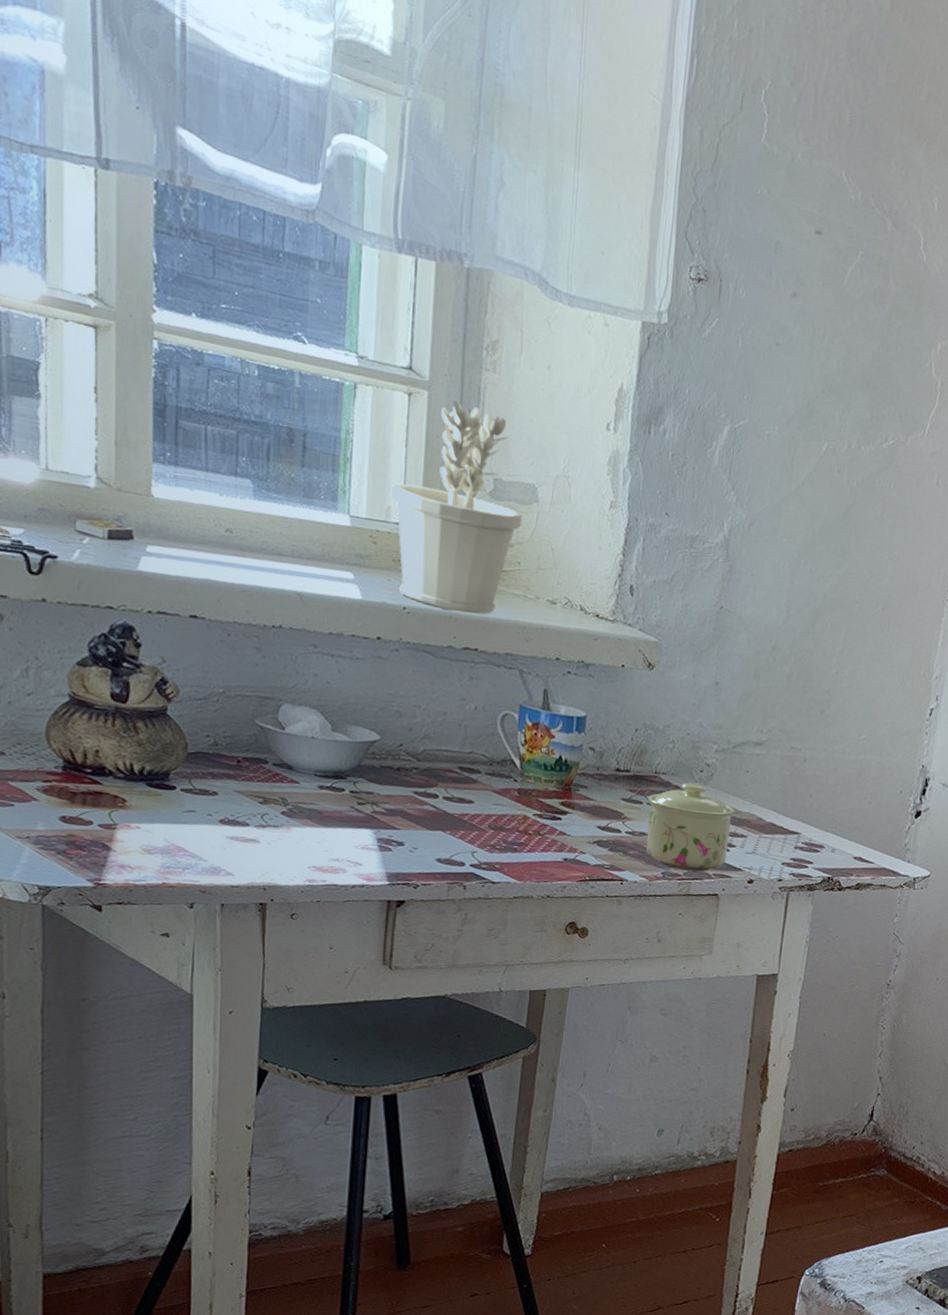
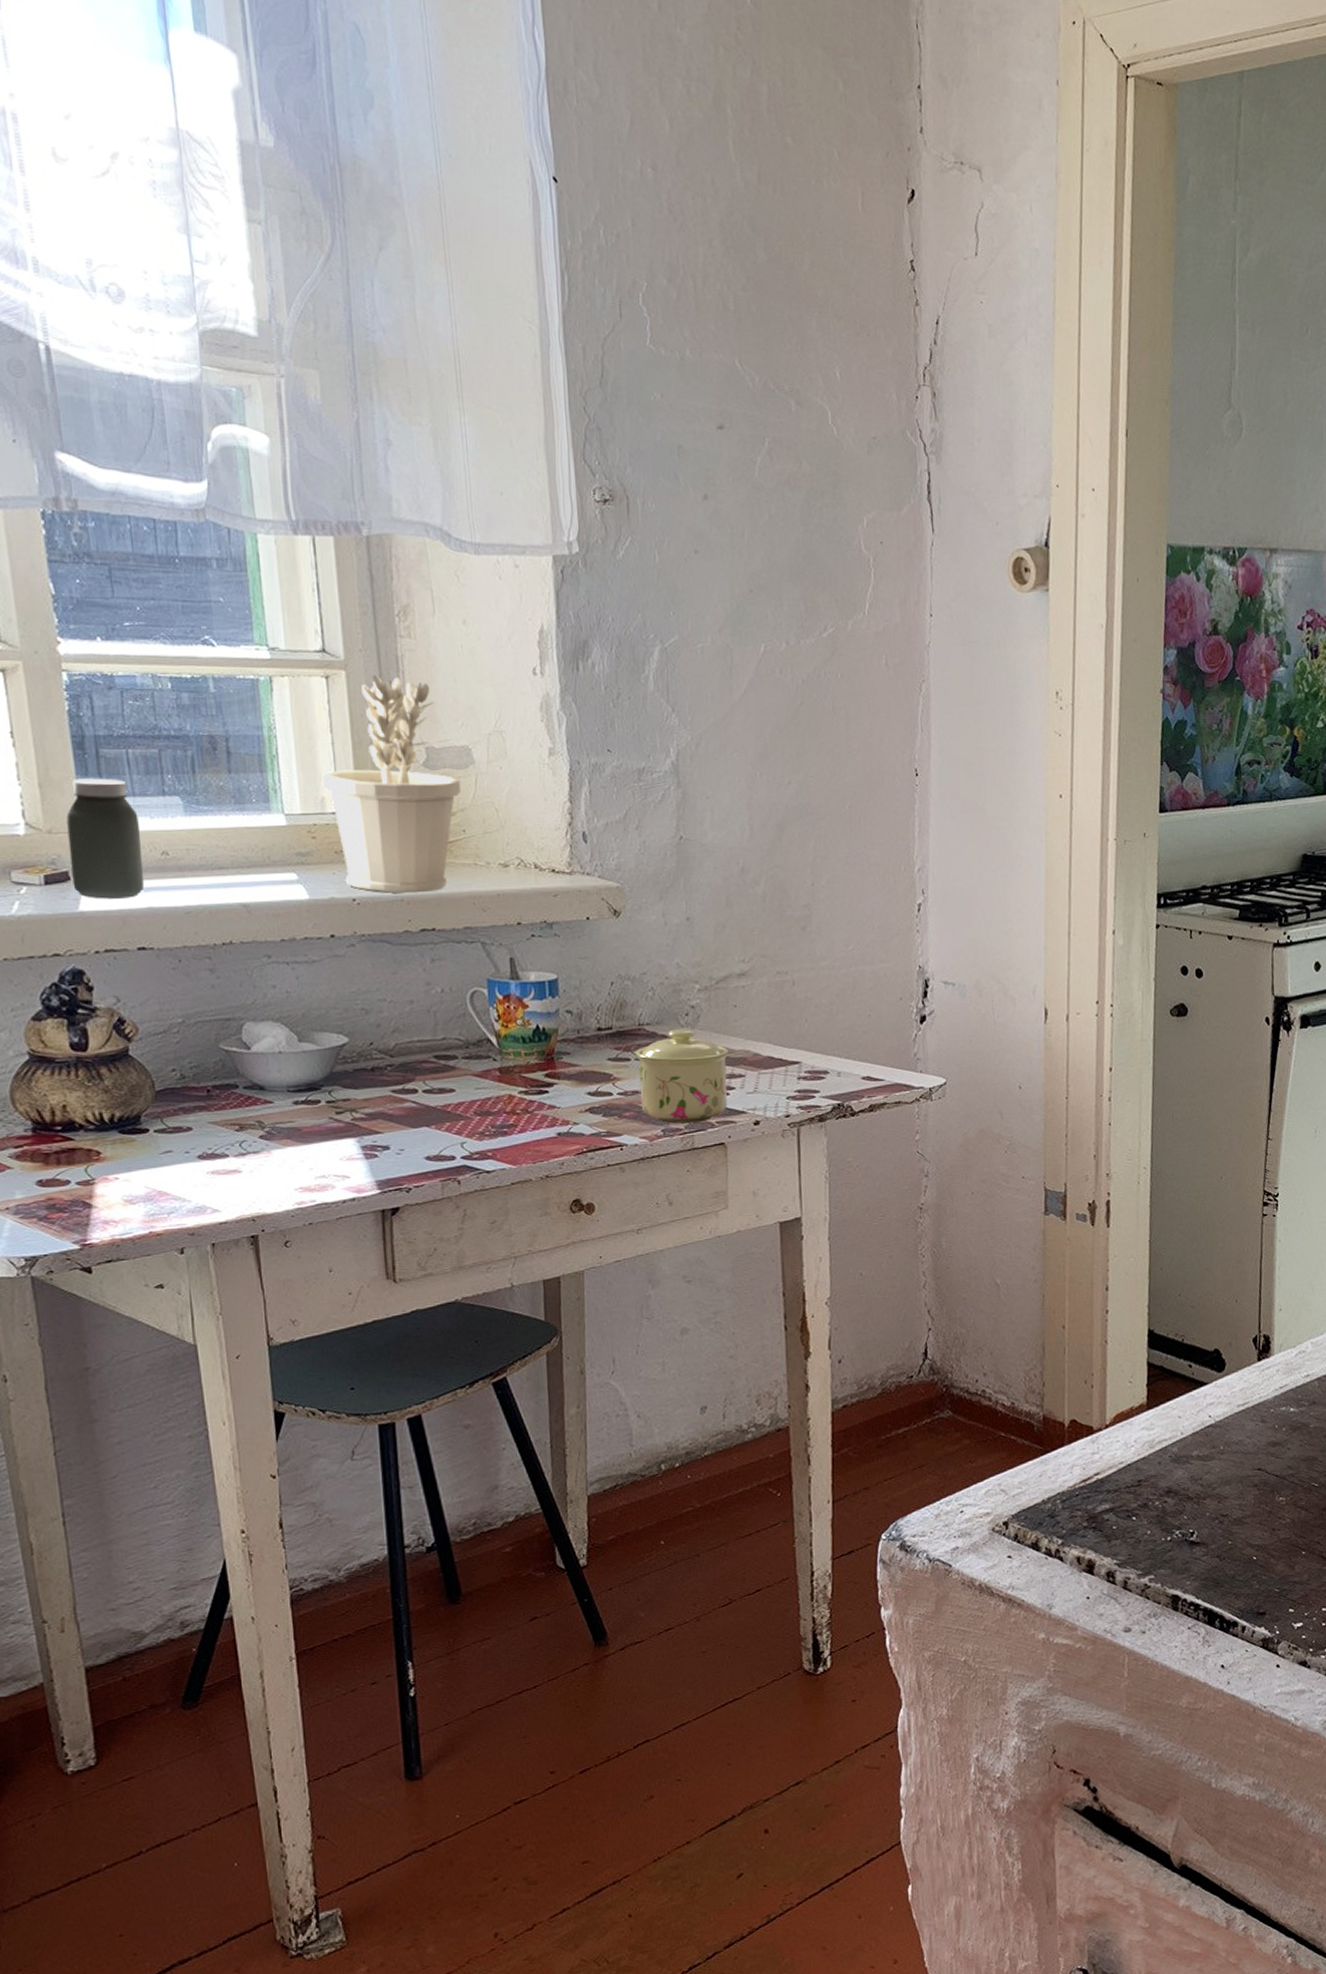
jar: none [135,444,208,567] -> present [66,778,145,899]

